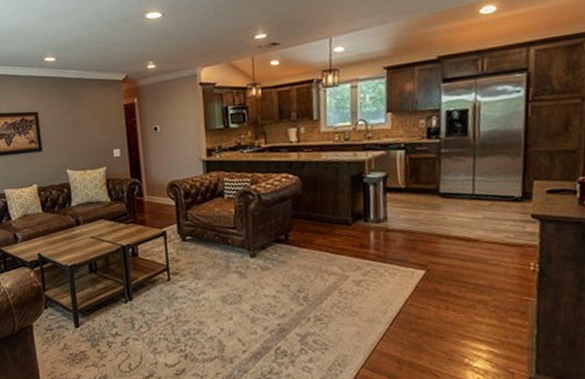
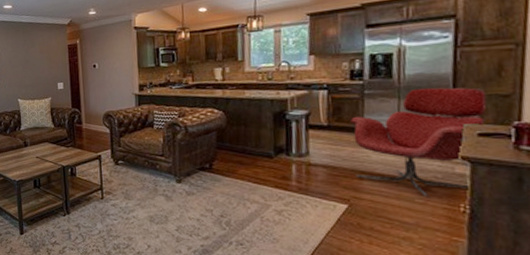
lounge chair: none [427,143,556,258] -> present [350,87,487,197]

